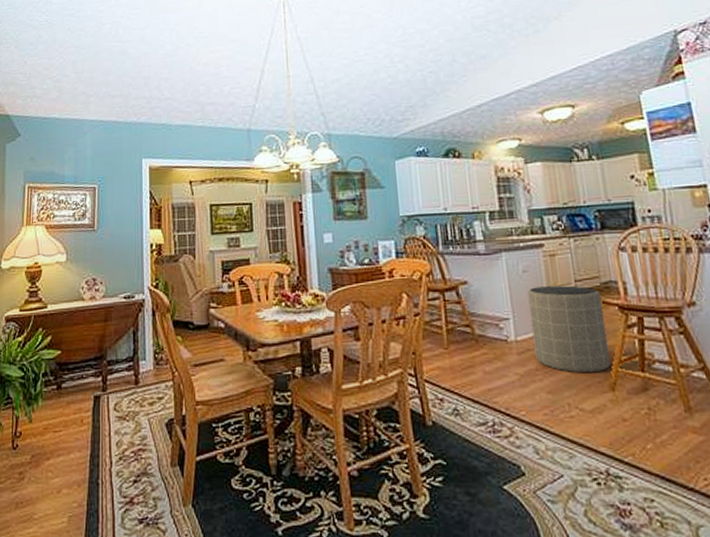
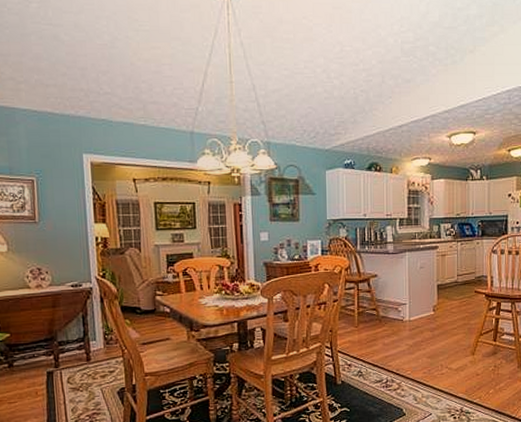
trash can: present [527,285,611,373] -> none [422,279,475,343]

